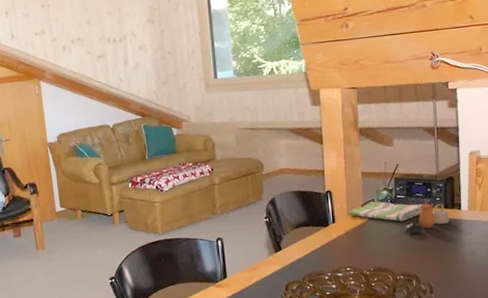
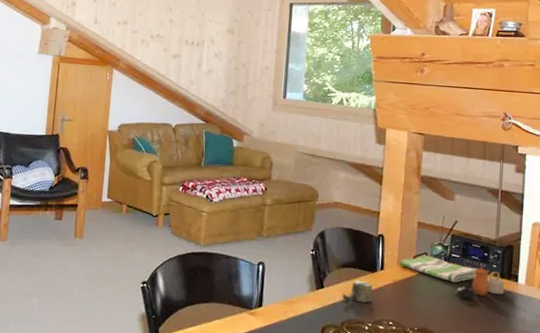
cup: none [300,236,329,259] -> present [342,281,373,303]

